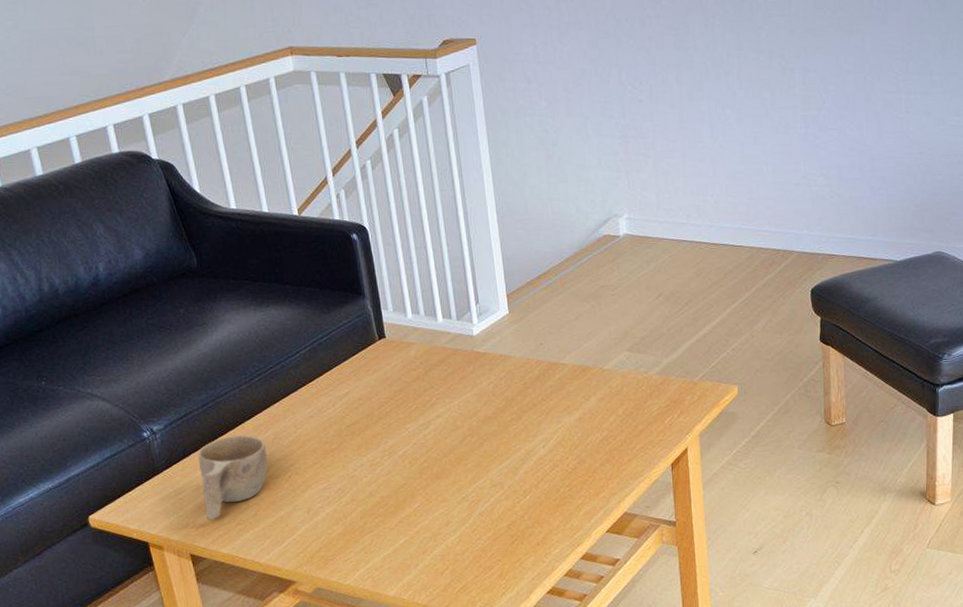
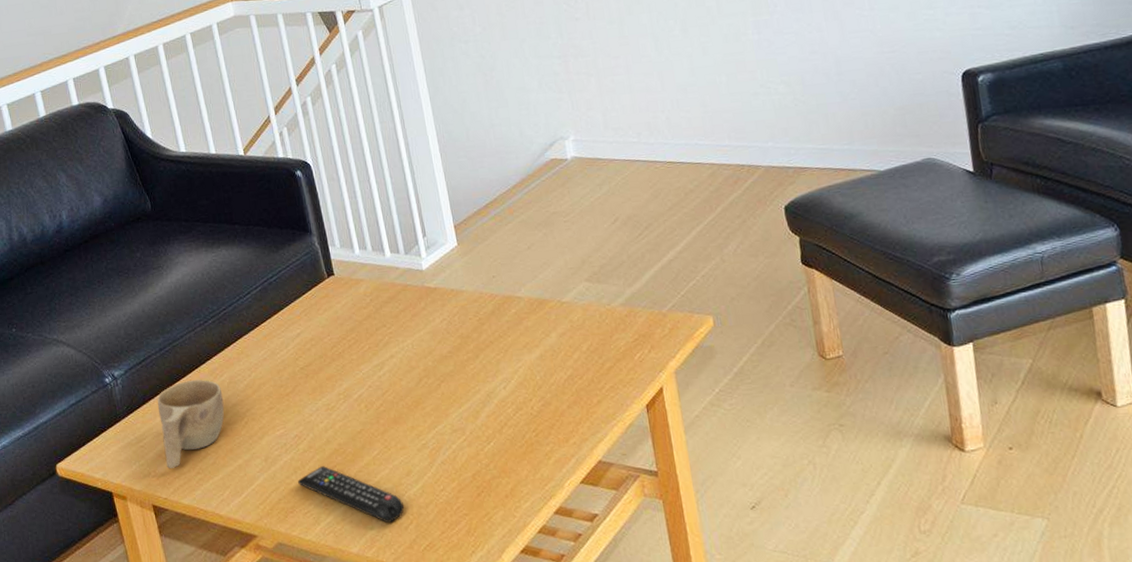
remote control: none [338,517,442,568] -> present [297,466,405,523]

